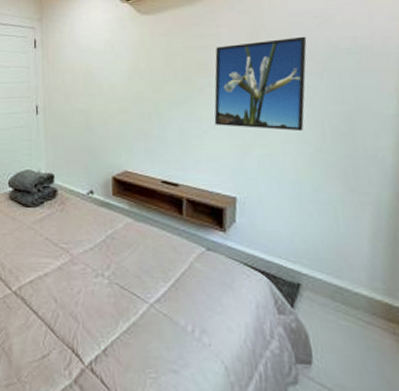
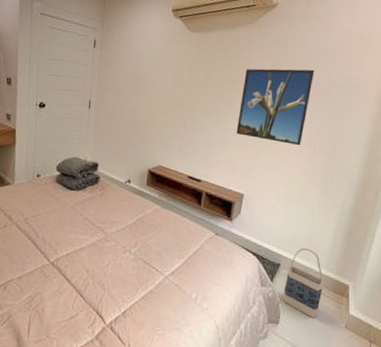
bag: none [311,261,370,357] -> present [283,247,324,319]

